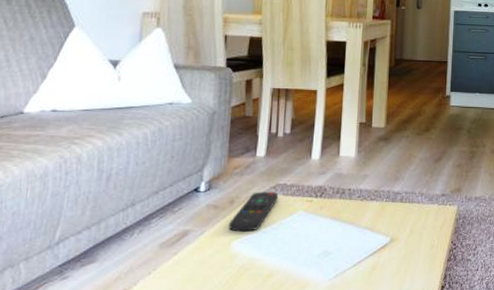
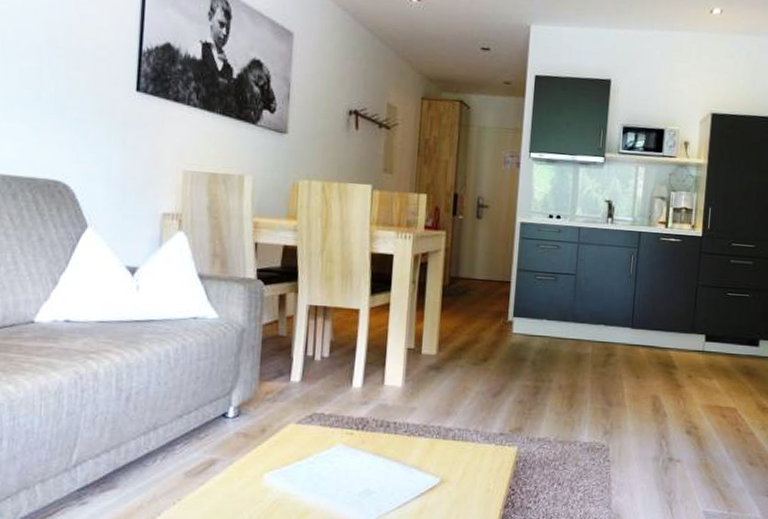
remote control: present [229,191,279,232] -> none [260,420,316,464]

